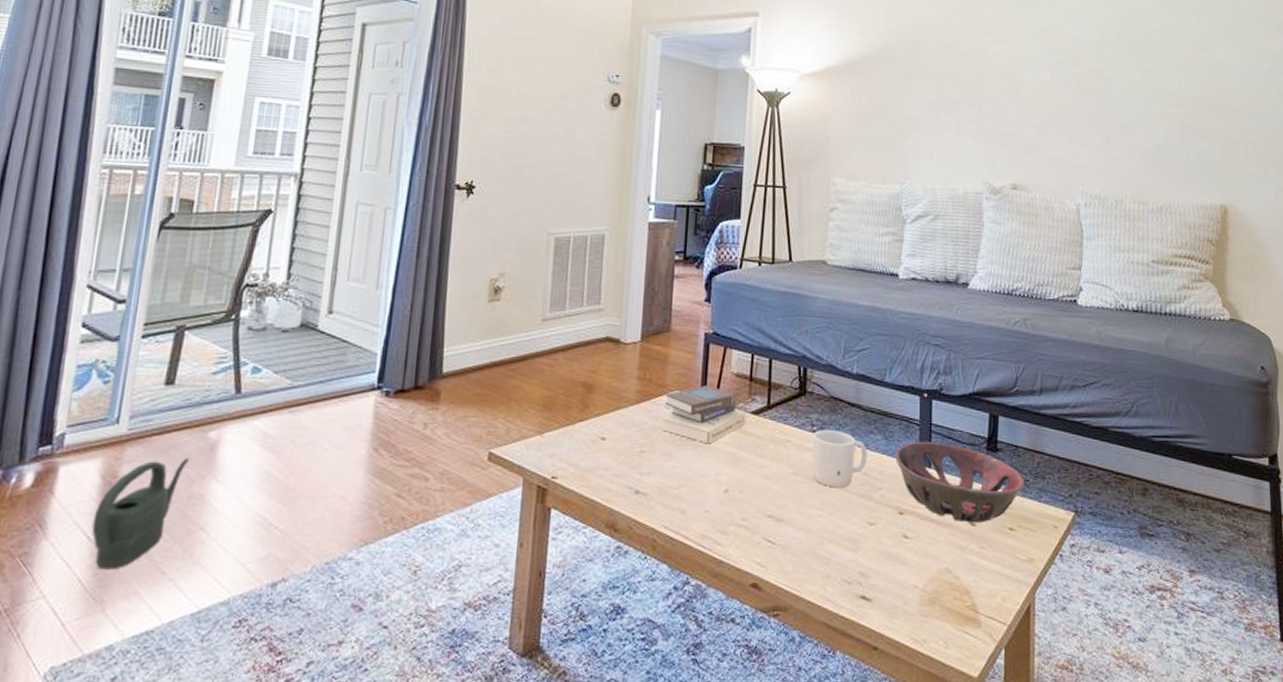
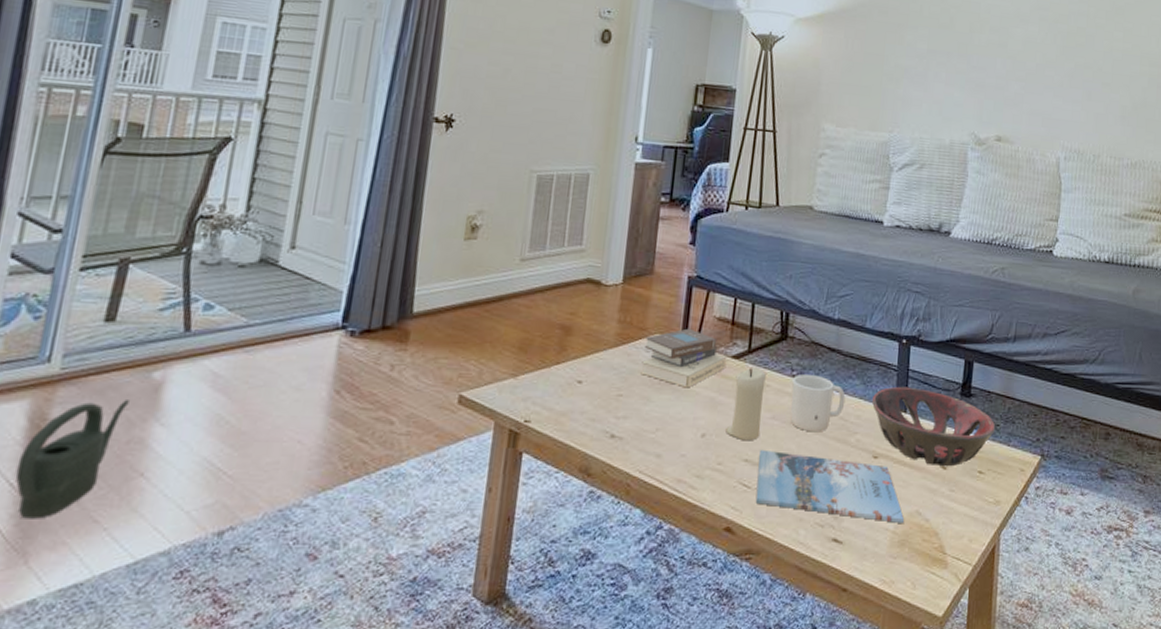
candle: none [748,423,786,497] -> present [726,368,766,441]
magazine: none [781,505,933,581] -> present [755,449,904,523]

